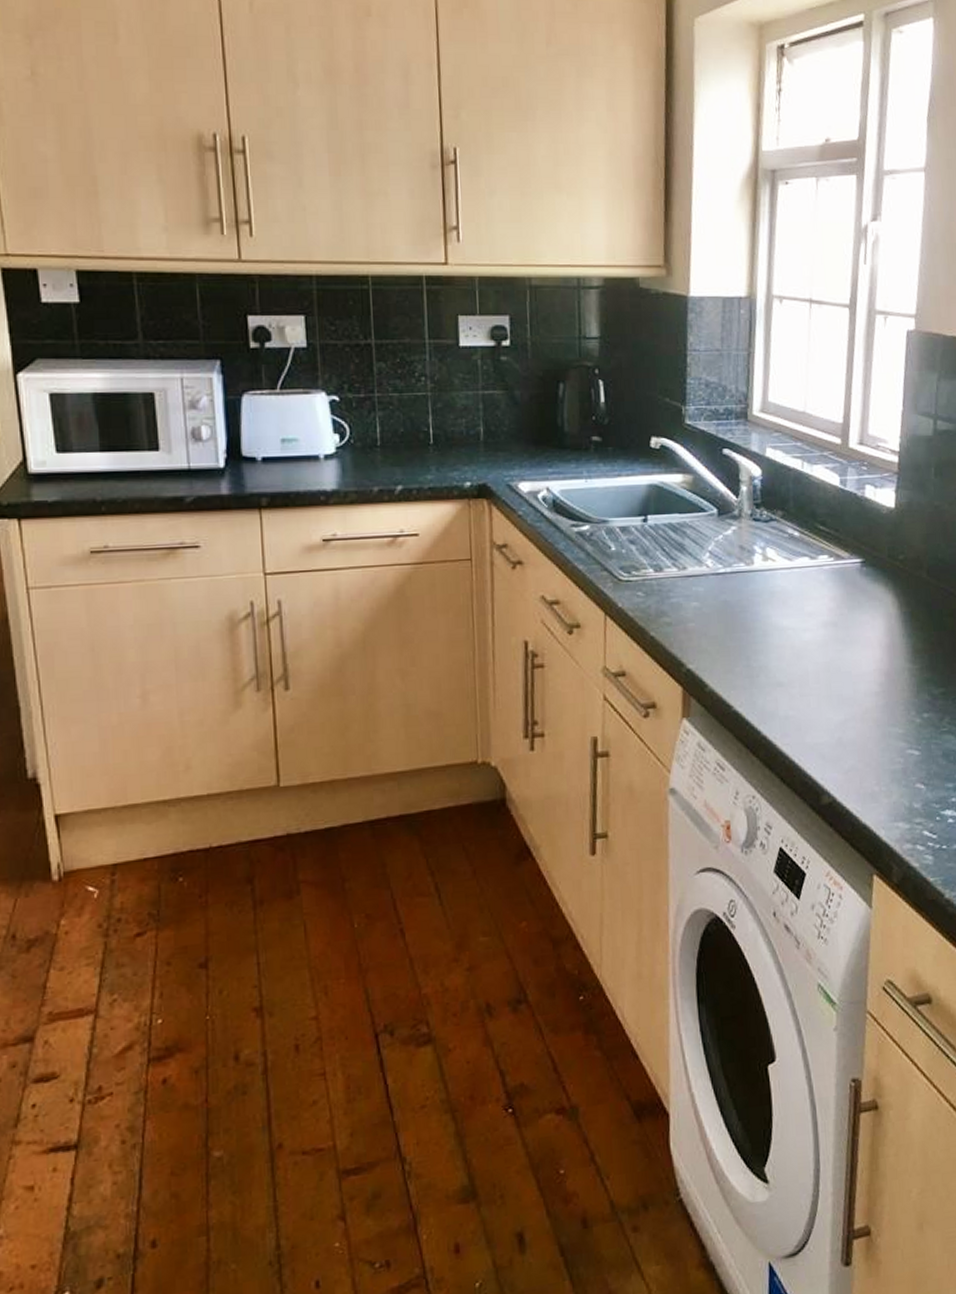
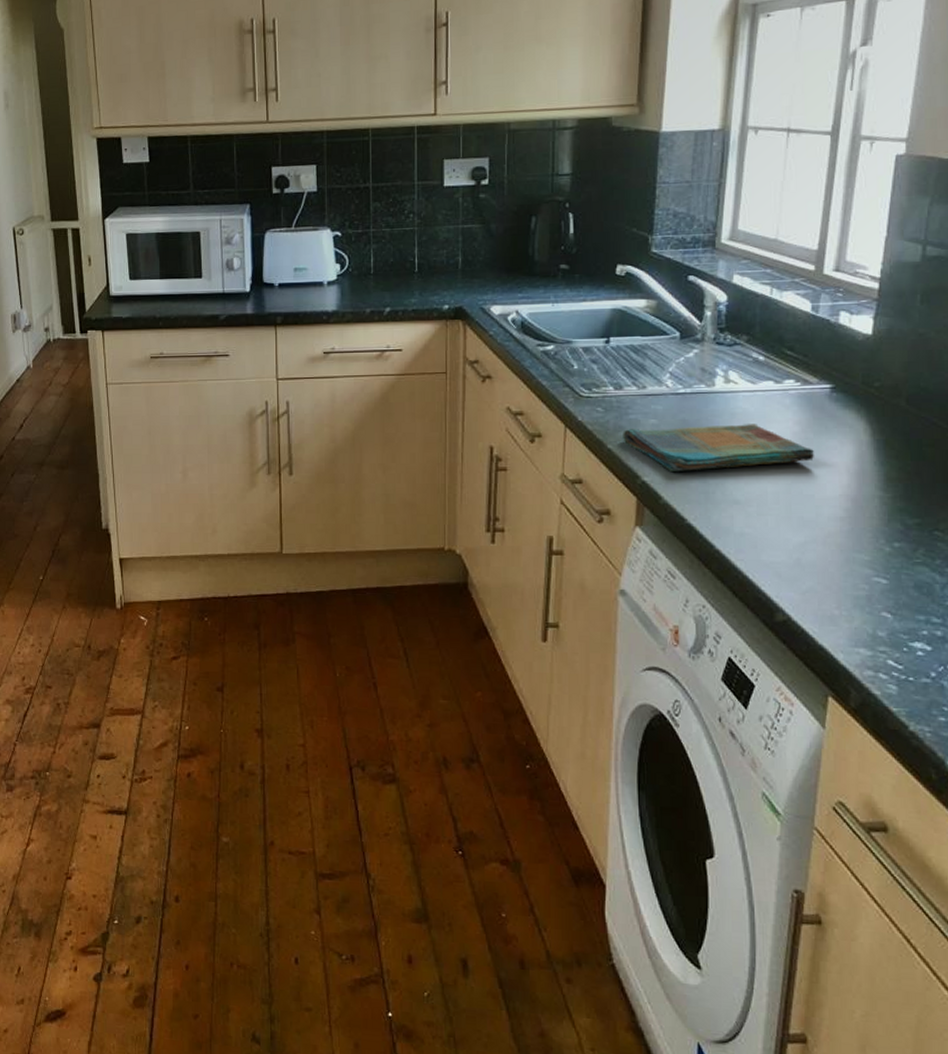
dish towel: none [665,602,850,657] -> present [623,424,815,471]

